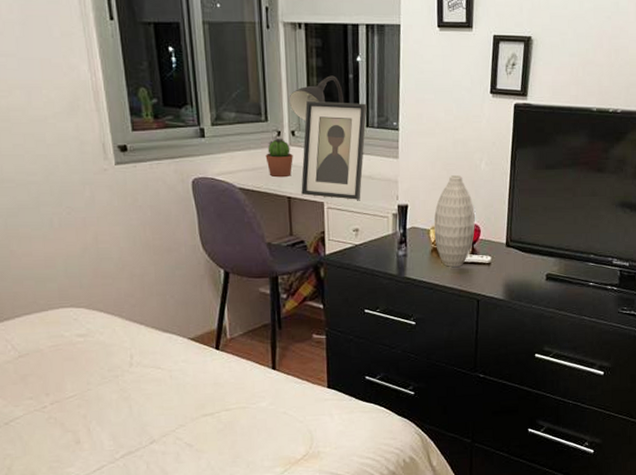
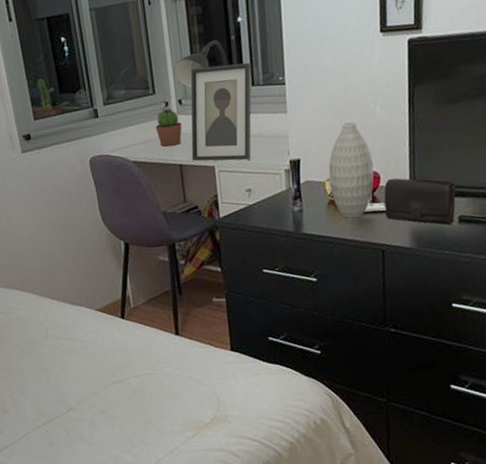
wallet: none [482,233,546,282] -> present [384,178,456,226]

